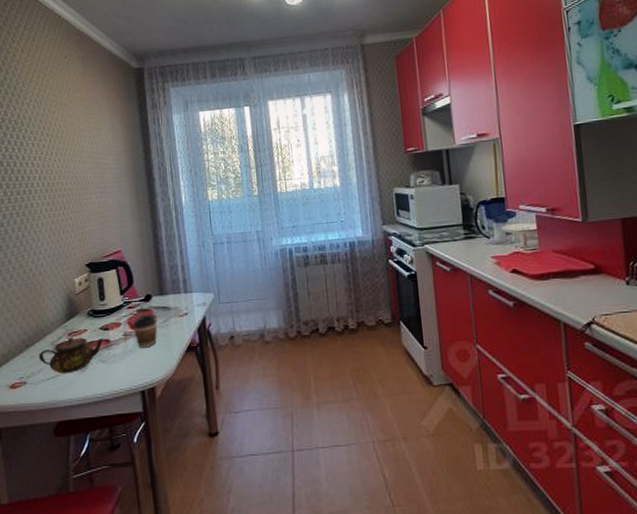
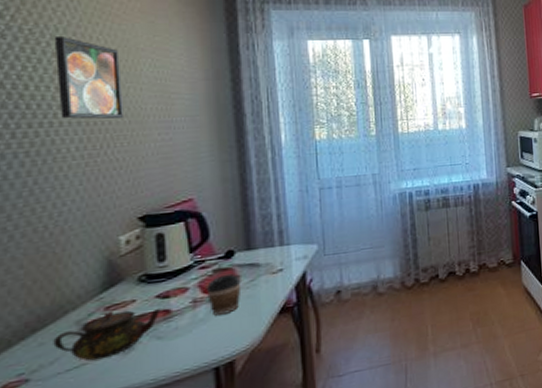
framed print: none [29,124,74,187] -> present [54,37,125,120]

